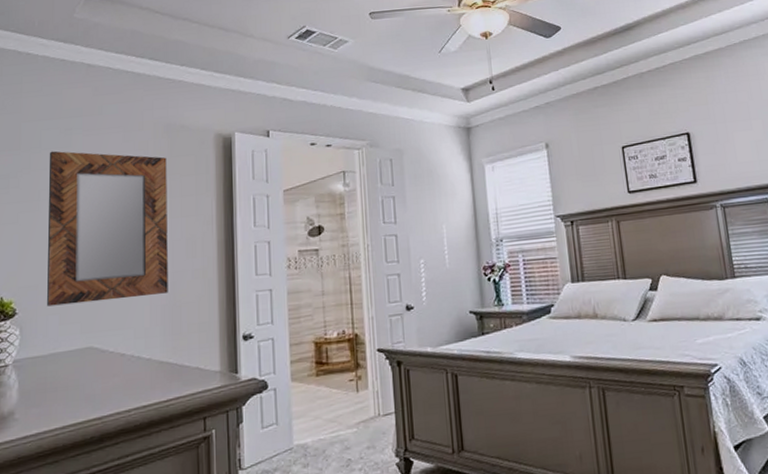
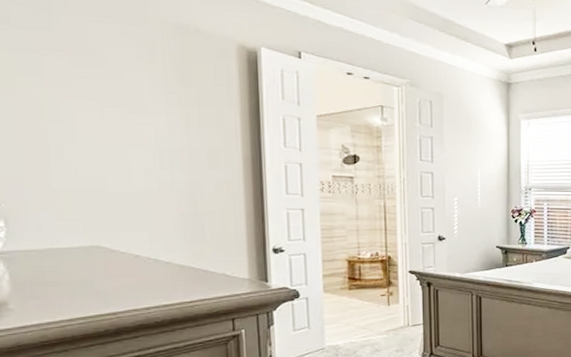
home mirror: present [47,151,168,307] -> none [22,30,187,202]

